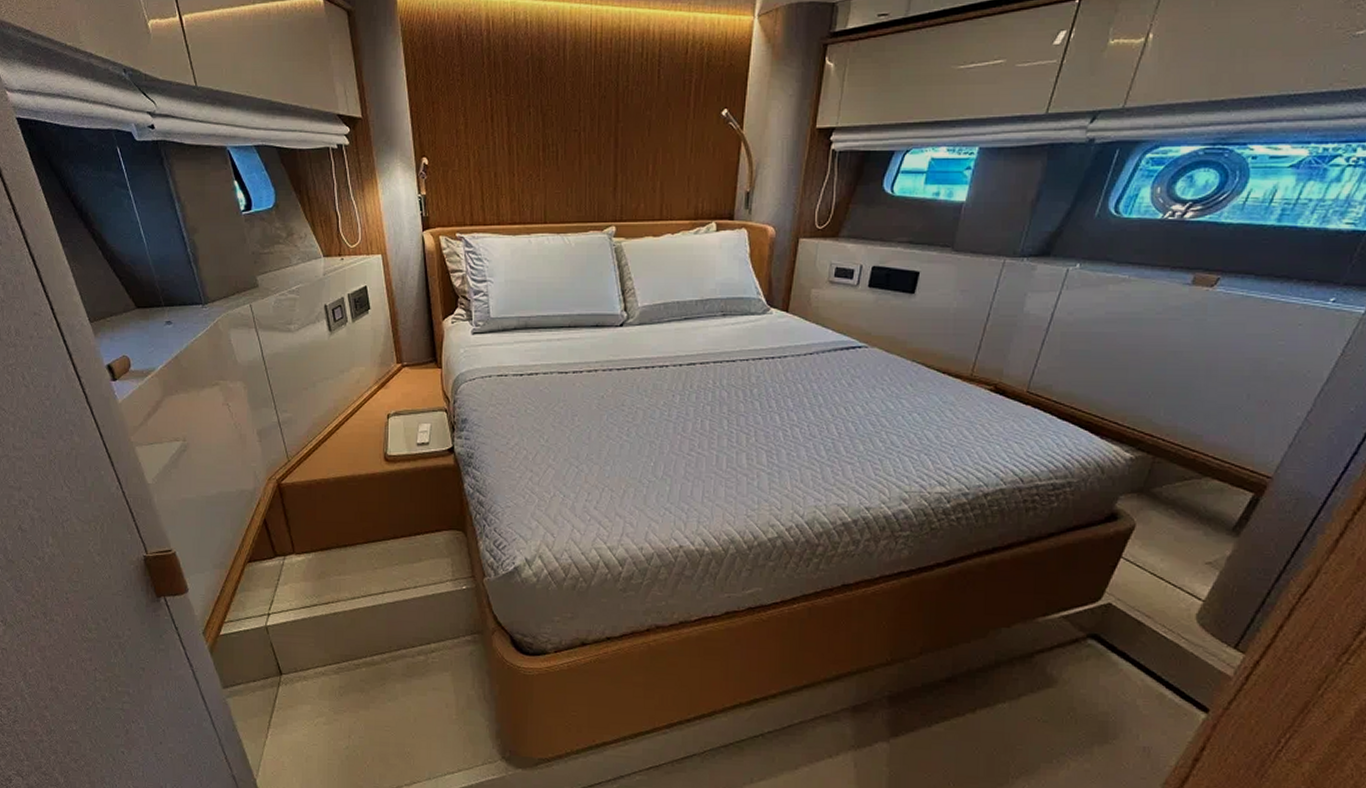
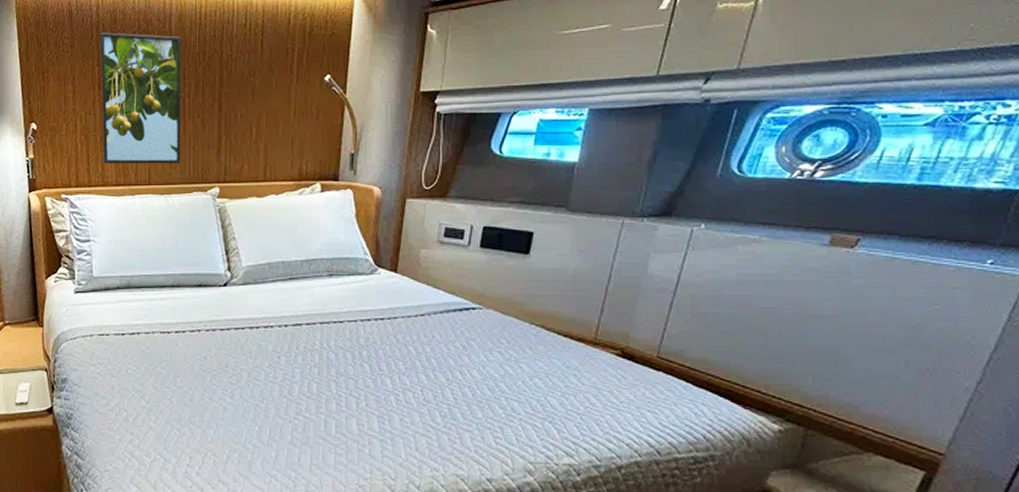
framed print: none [491,60,577,202] -> present [99,32,182,164]

